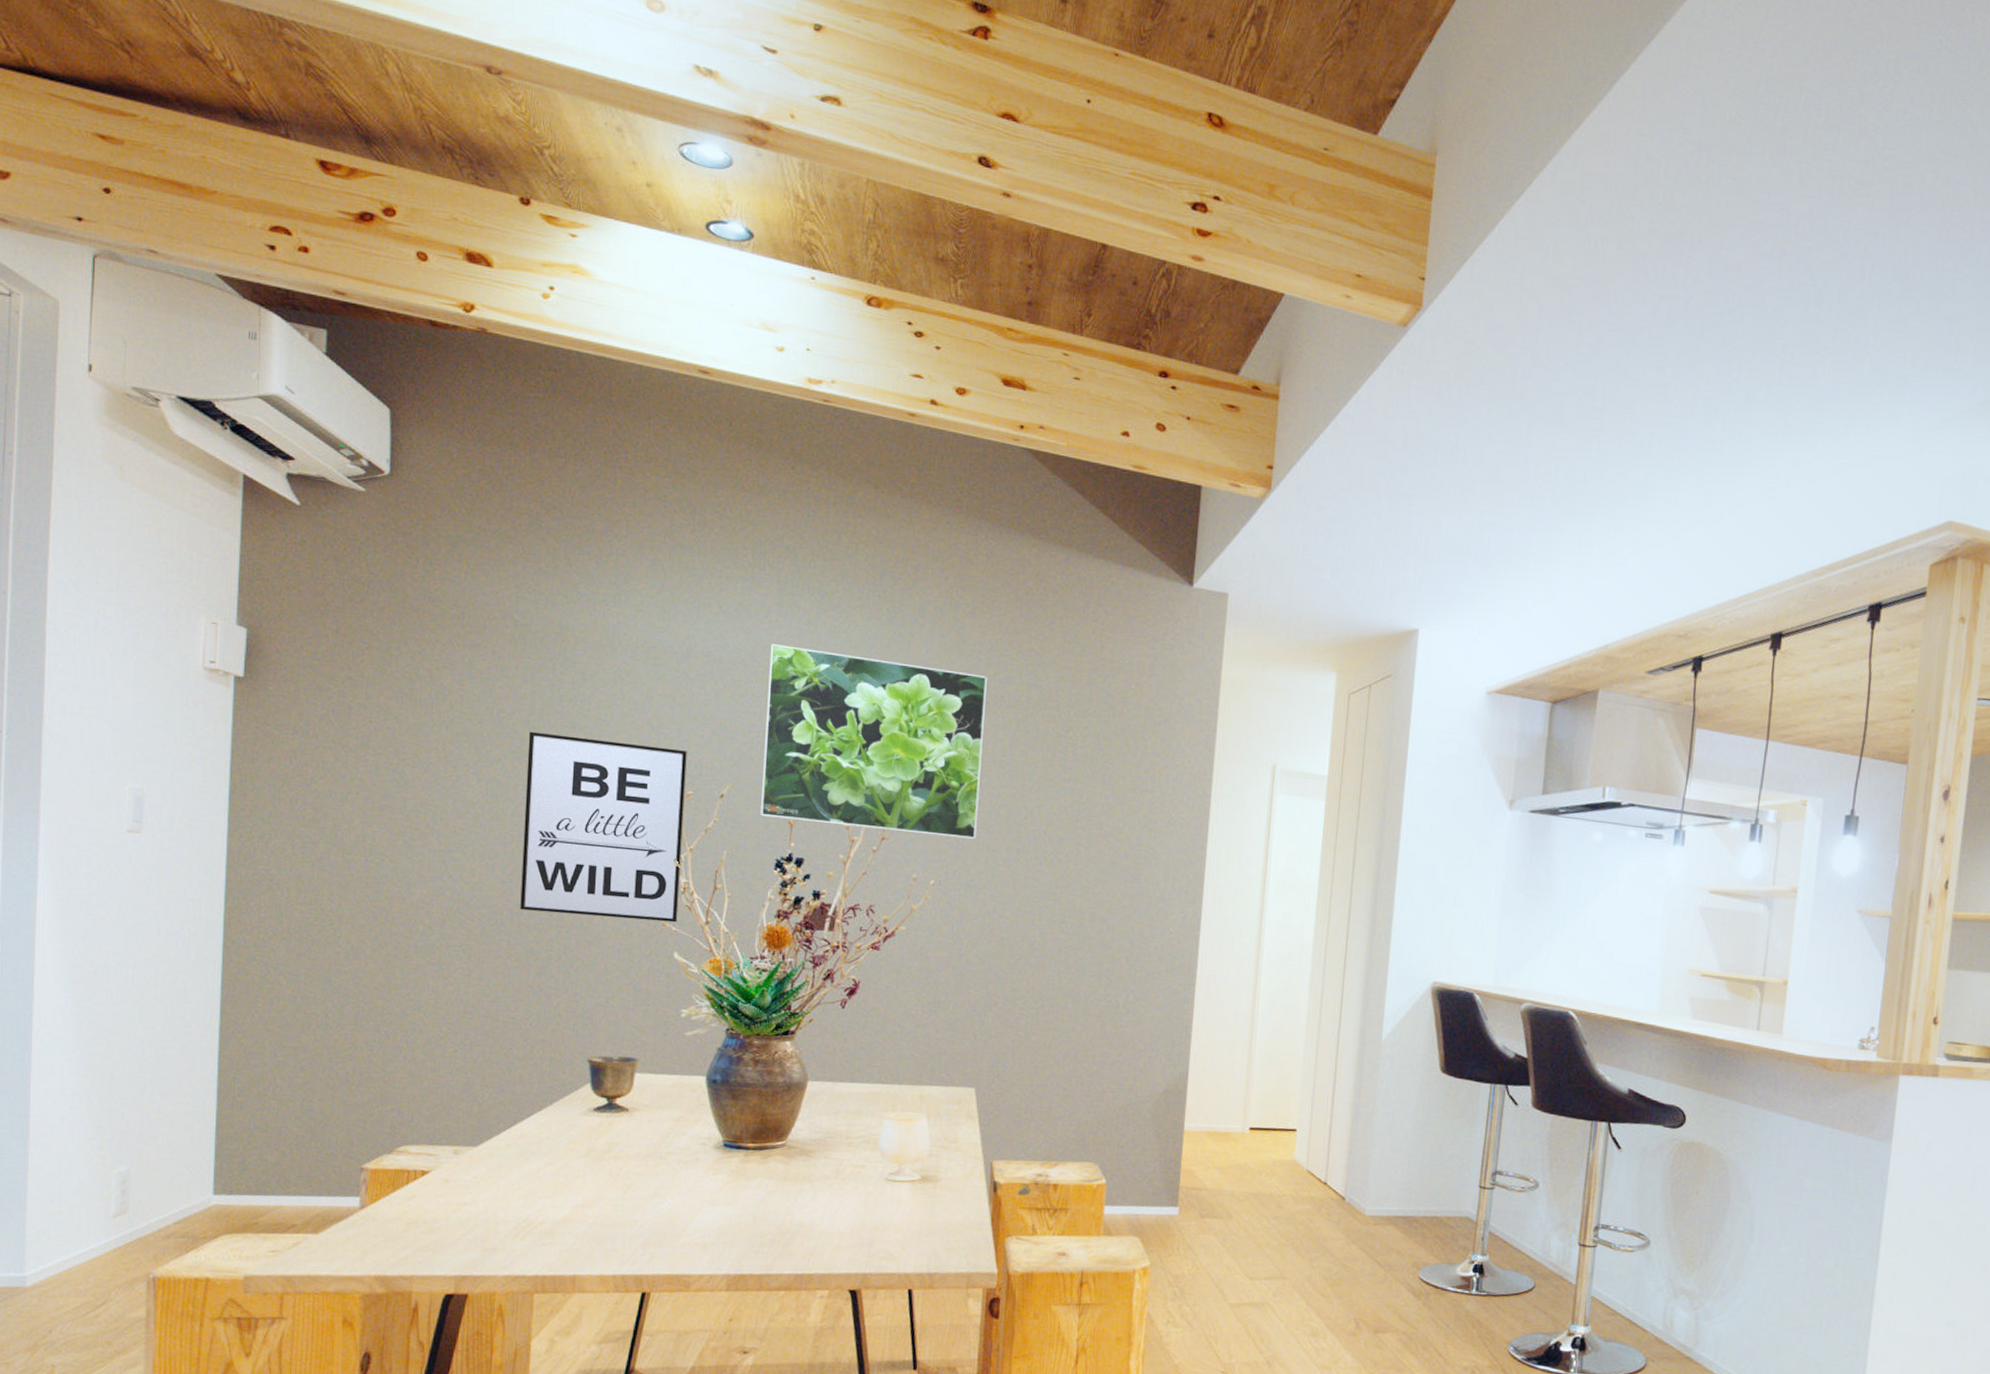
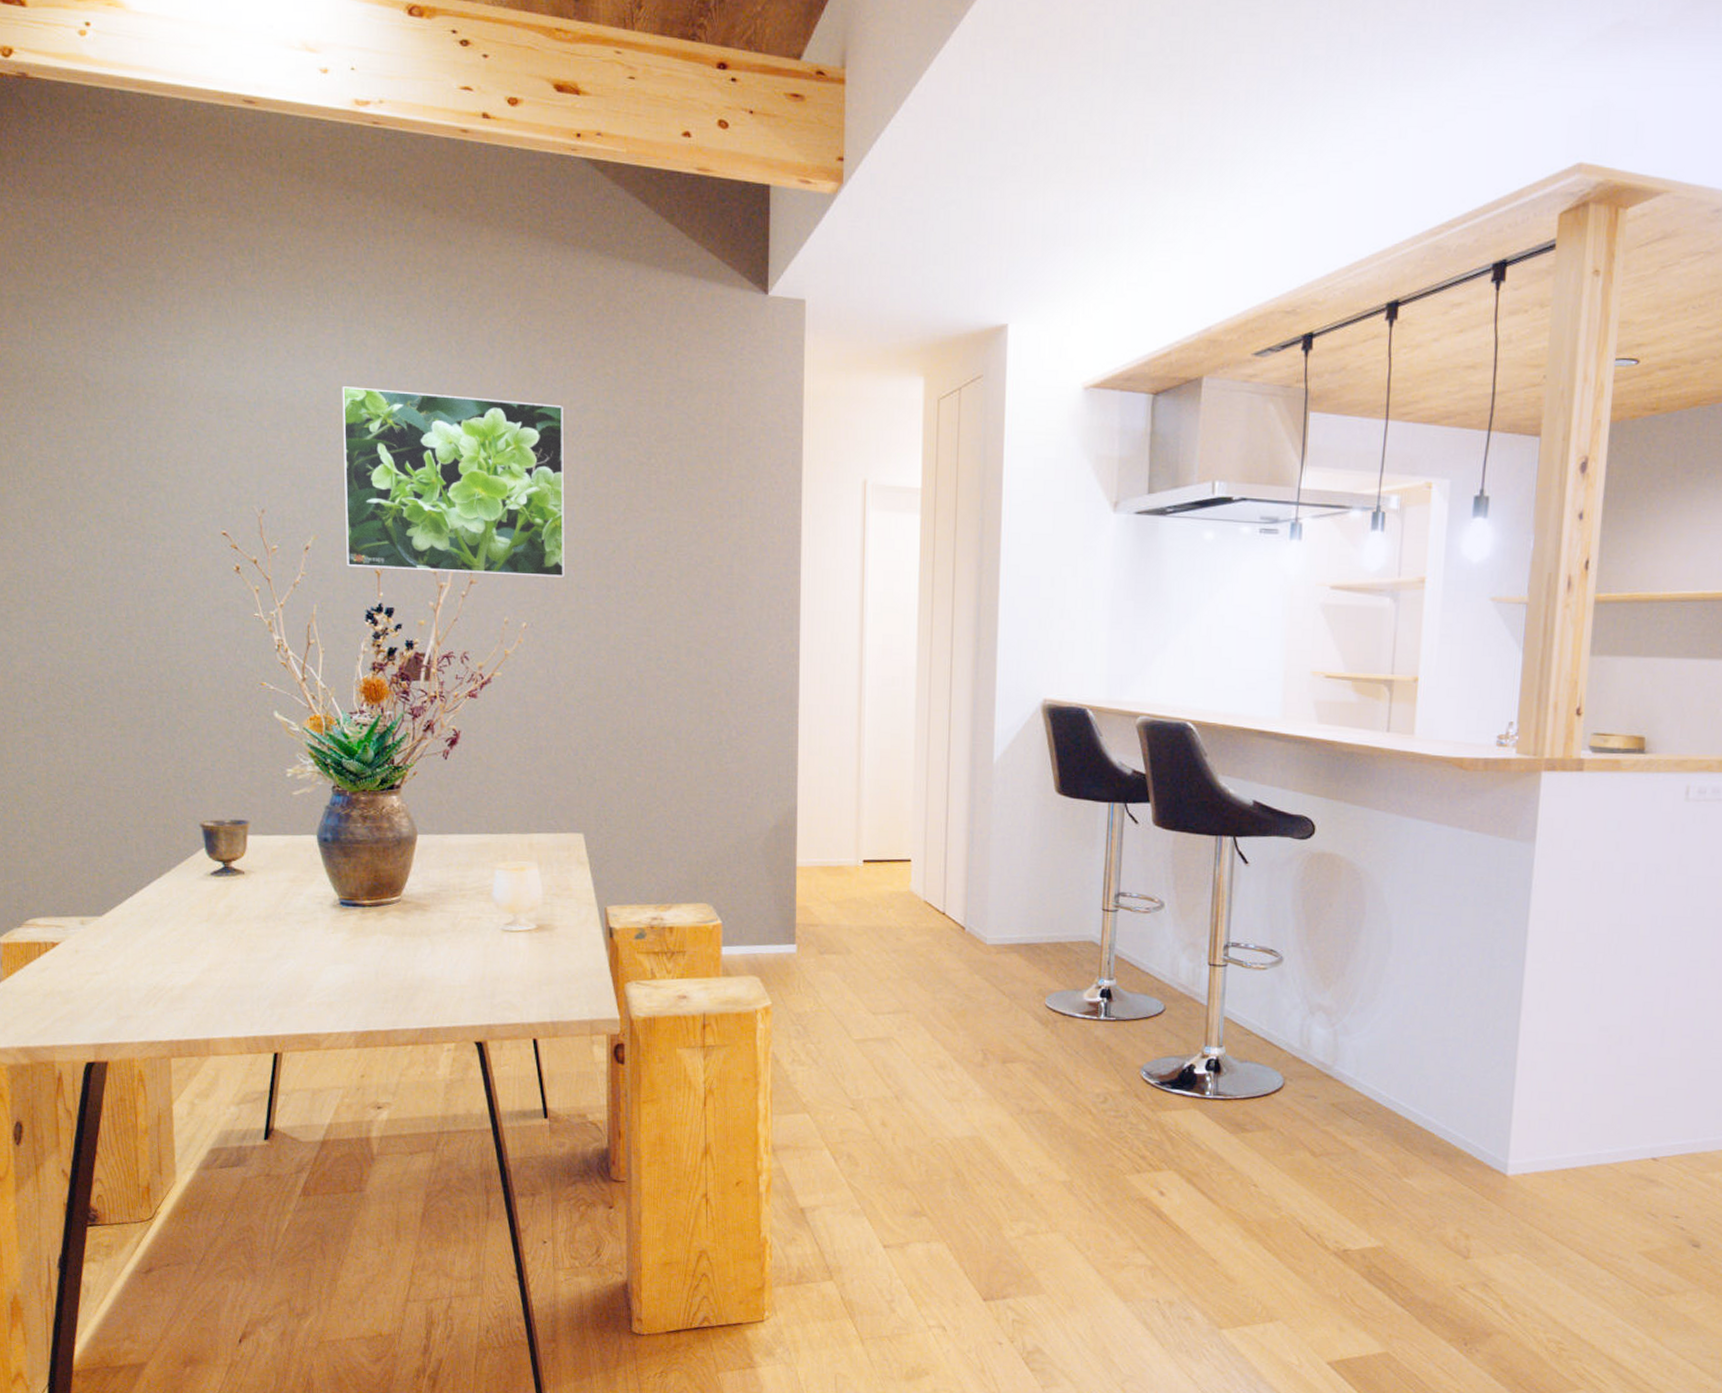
wall art: present [520,731,687,923] -> none [110,493,275,681]

